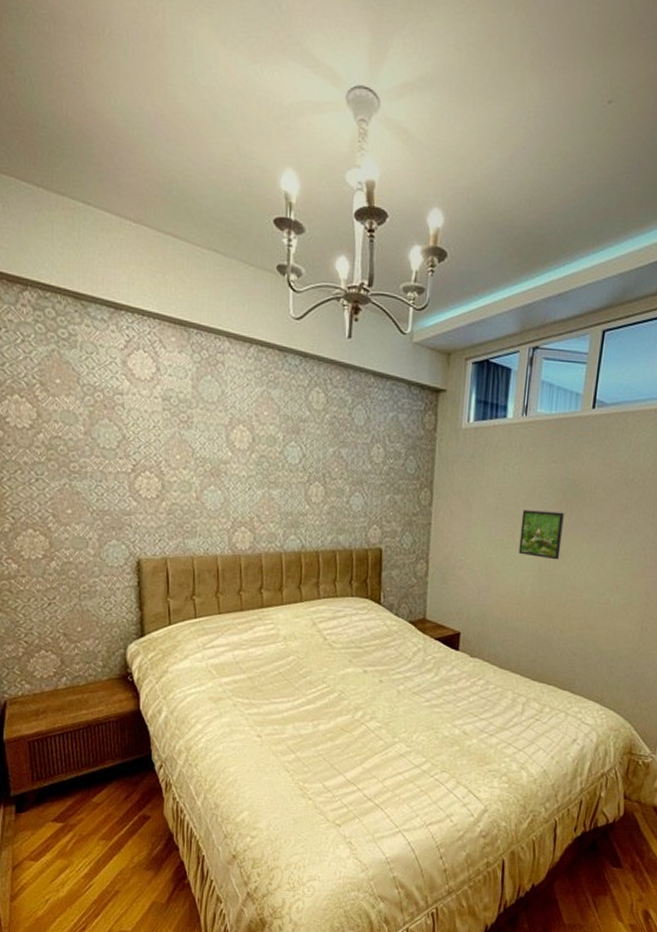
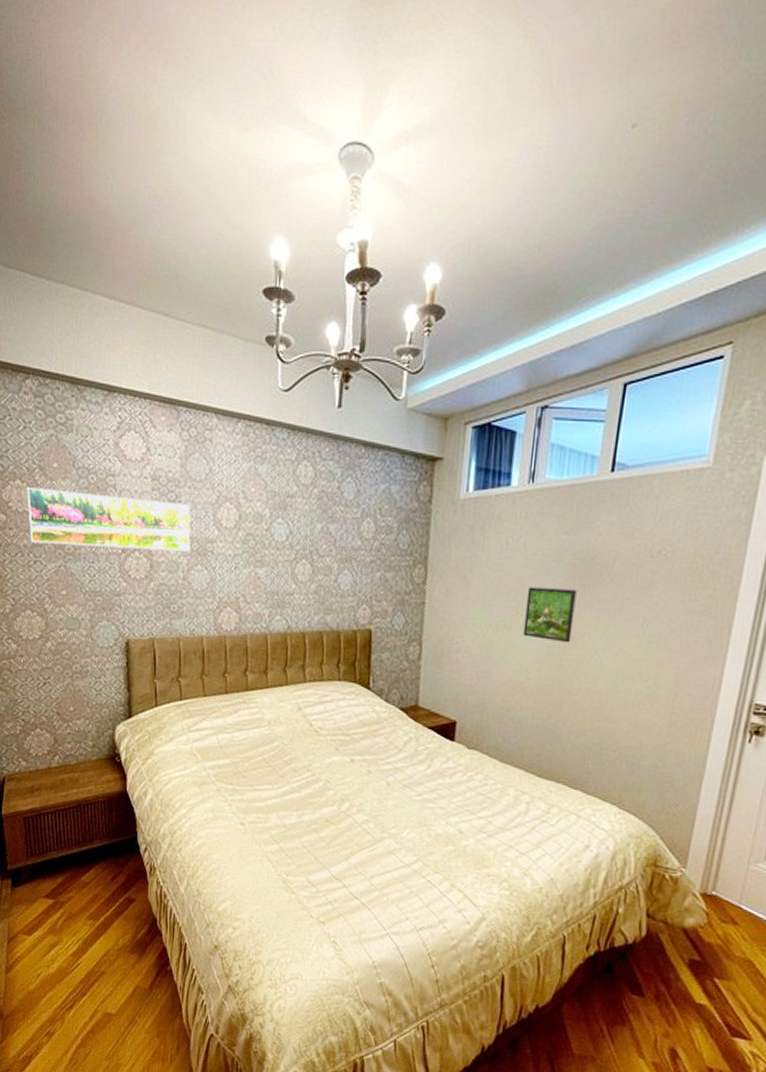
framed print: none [26,403,204,472] -> present [26,488,191,552]

